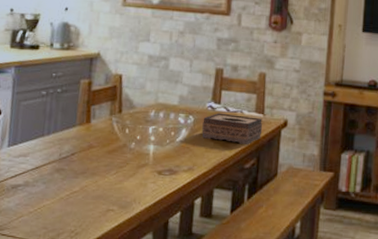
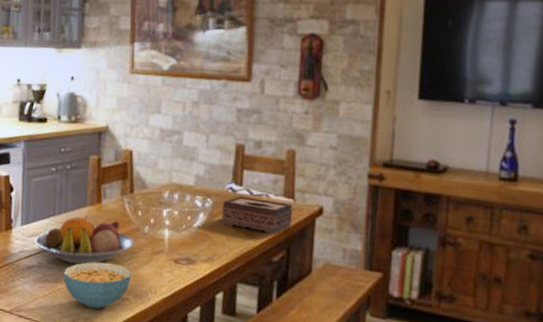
fruit bowl: none [21,134,121,181] -> present [34,215,135,265]
cereal bowl: none [49,177,117,222] -> present [63,262,131,310]

